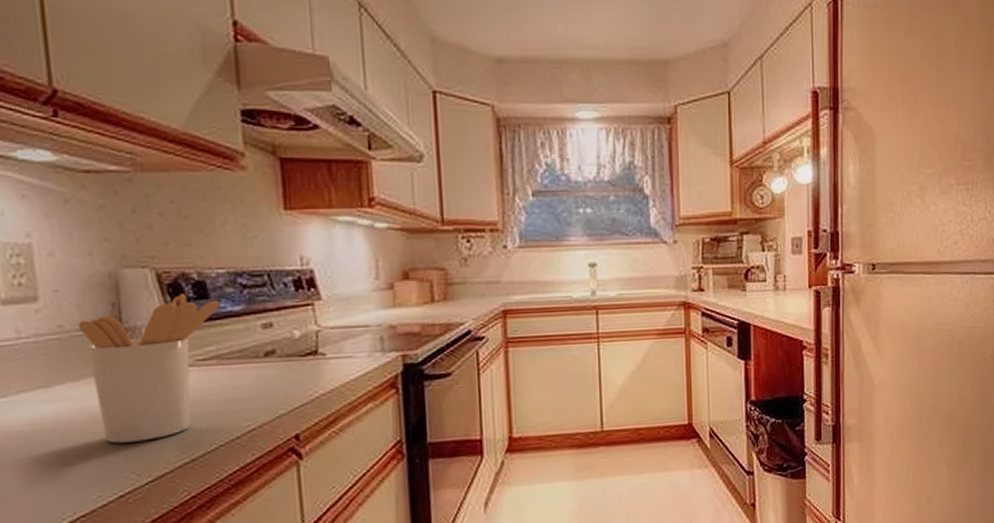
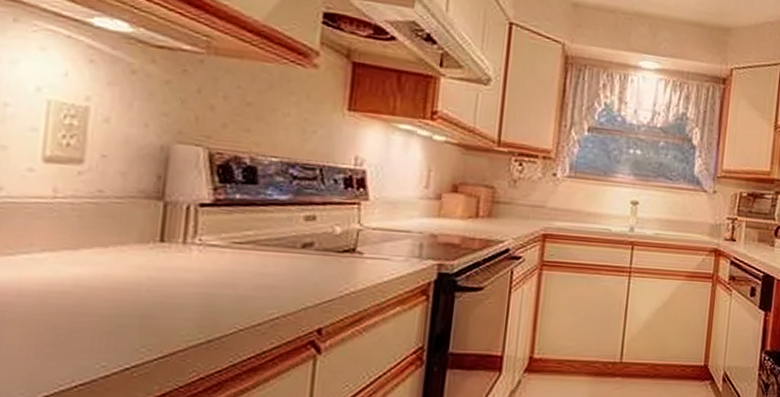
utensil holder: present [77,294,220,444] -> none [118,176,267,316]

